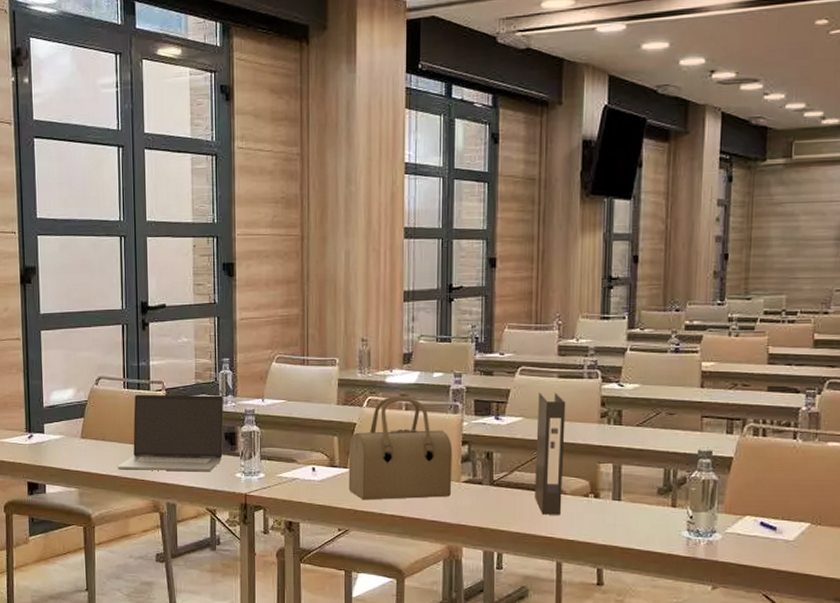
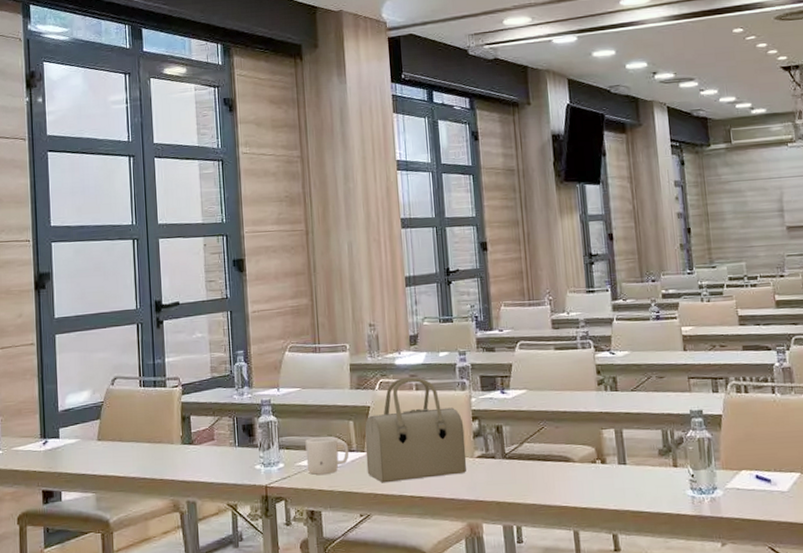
laptop: present [117,394,224,472] -> none [135,387,241,471]
mug: none [287,449,332,487] -> present [305,436,350,475]
binder: present [535,392,566,515] -> none [538,364,573,484]

